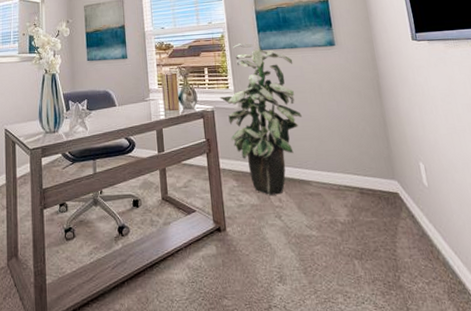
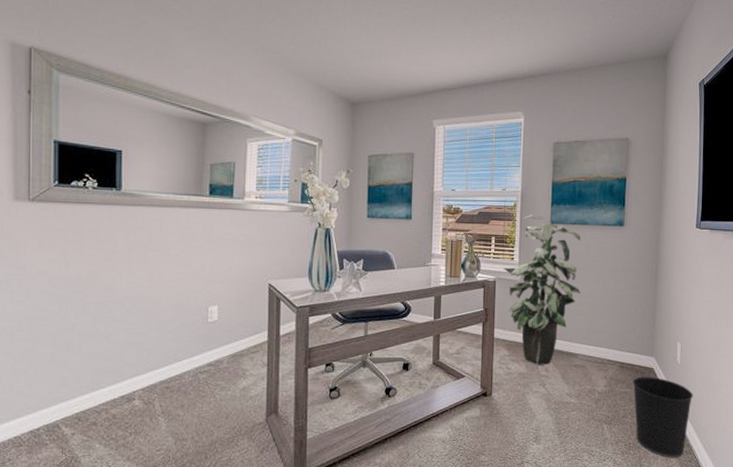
wastebasket: none [377,202,457,299] -> present [632,376,693,458]

